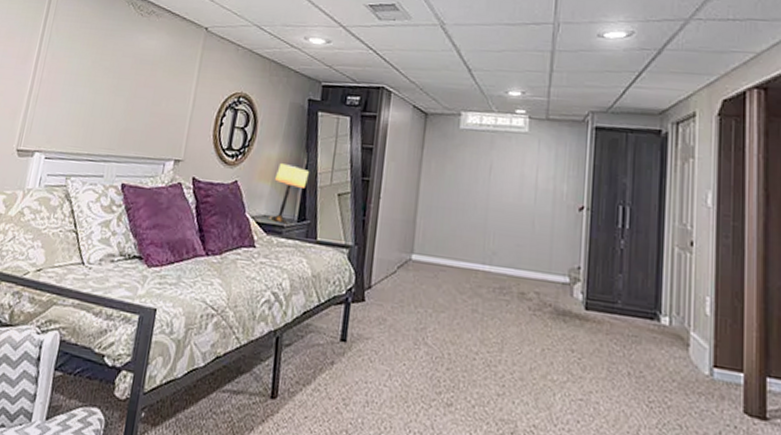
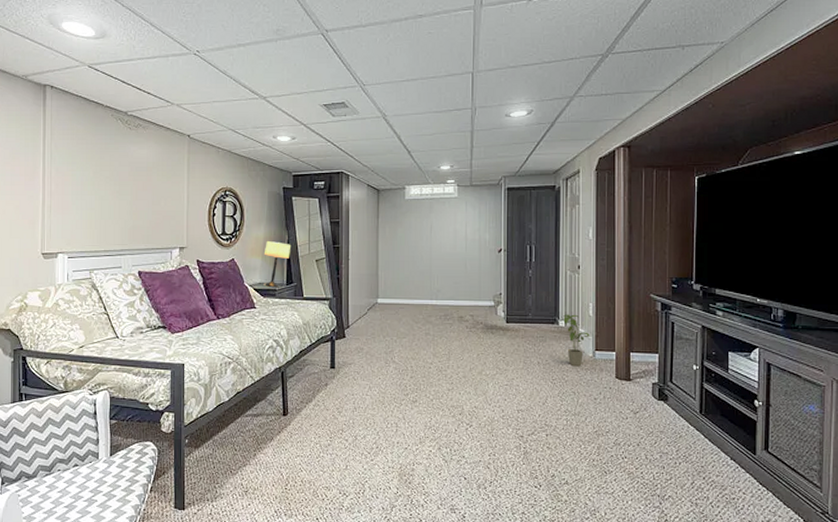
house plant: none [667,308,708,388] -> present [563,314,591,367]

